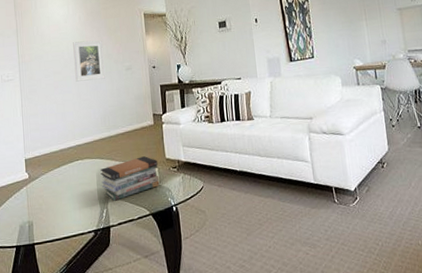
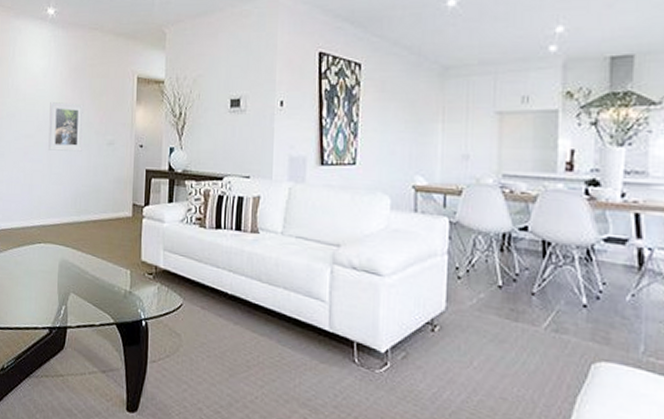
book stack: present [100,156,160,201] -> none [63,253,131,299]

